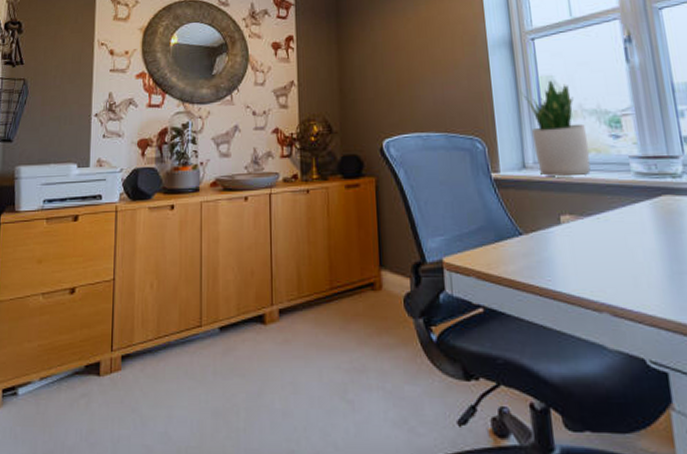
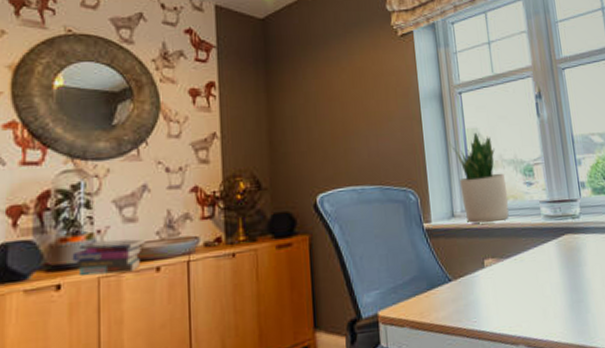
books: none [182,171,237,201] -> present [72,239,146,277]

